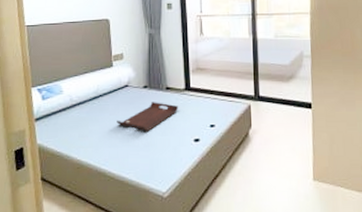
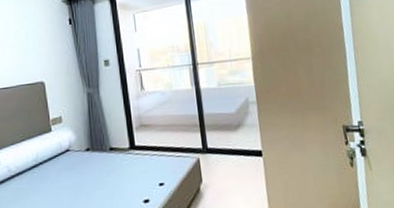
serving tray: present [117,102,179,131] -> none [60,164,125,197]

